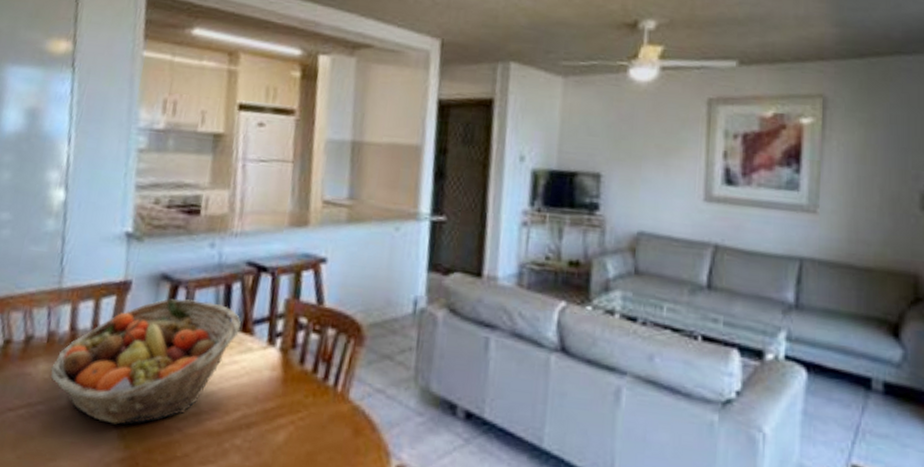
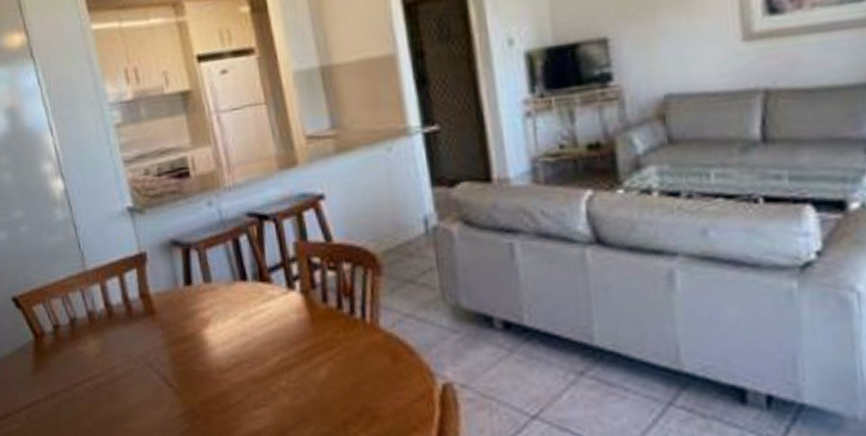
fruit basket: present [50,299,241,425] -> none [99,259,257,384]

